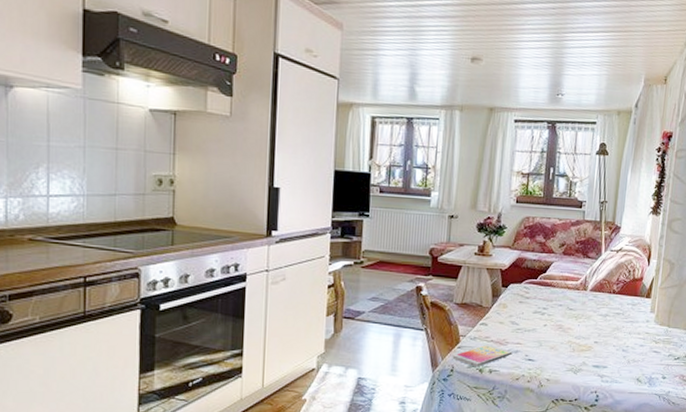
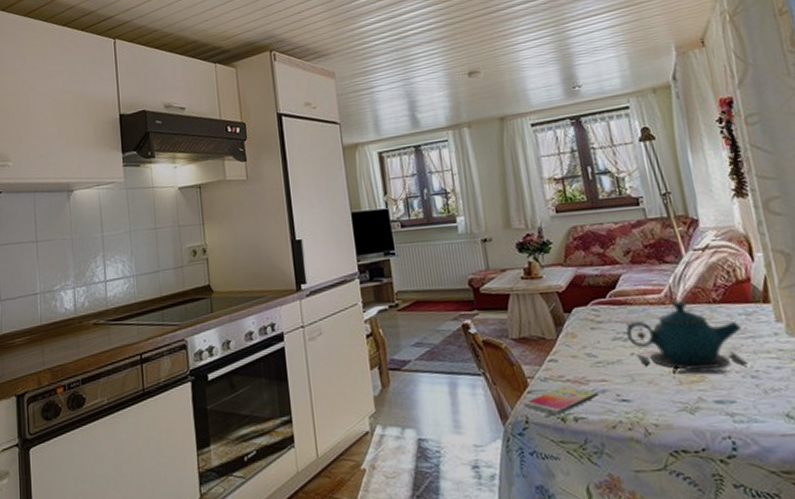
teapot: none [544,288,626,346] -> present [626,300,749,374]

